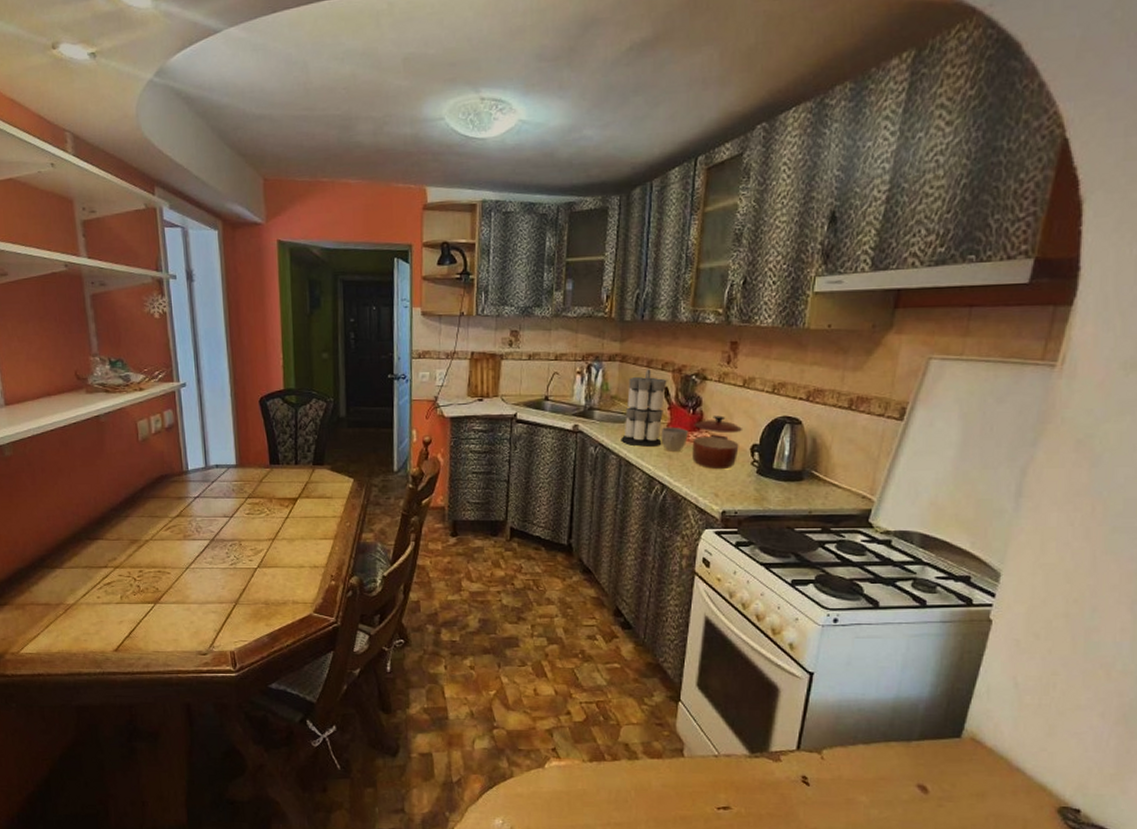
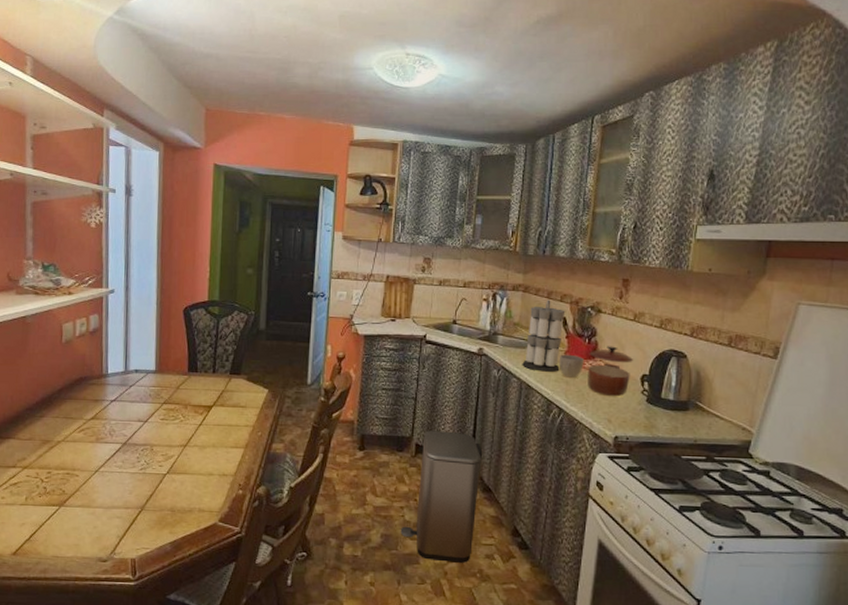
pedal bin: none [498,513,582,644] -> present [400,430,483,563]

